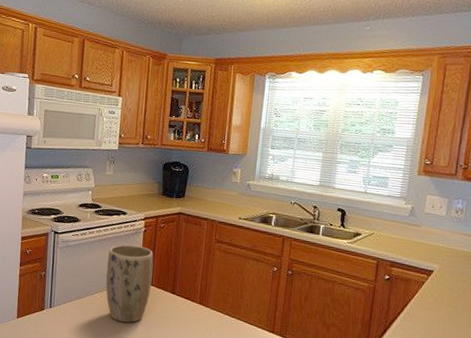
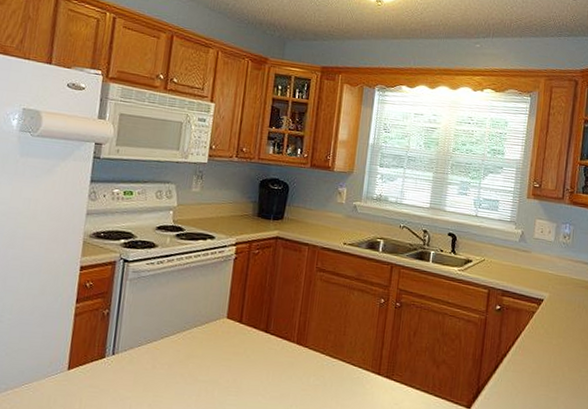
plant pot: present [105,244,154,323] -> none [185,274,245,370]

